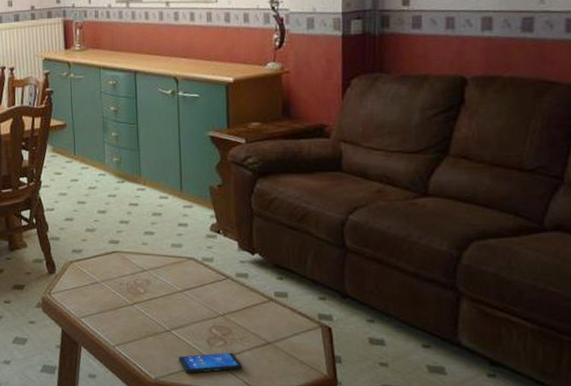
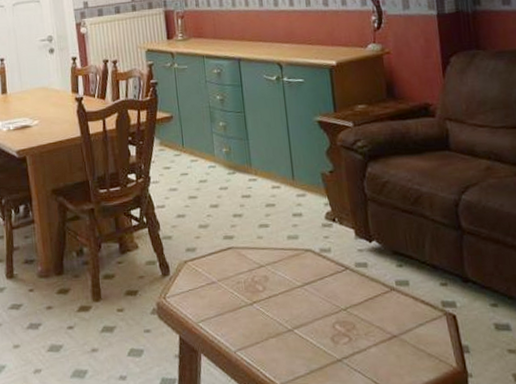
smartphone: present [178,352,242,373] -> none [303,349,370,376]

